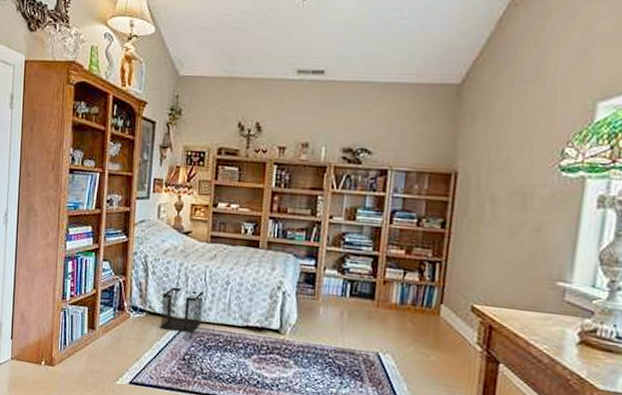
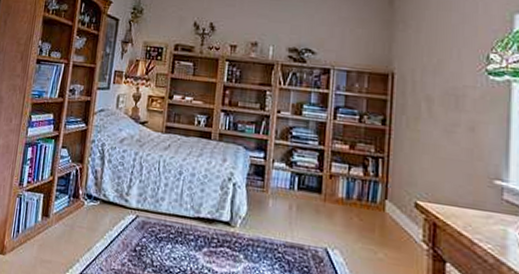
wastebasket: present [160,286,203,333] -> none [113,175,157,224]

